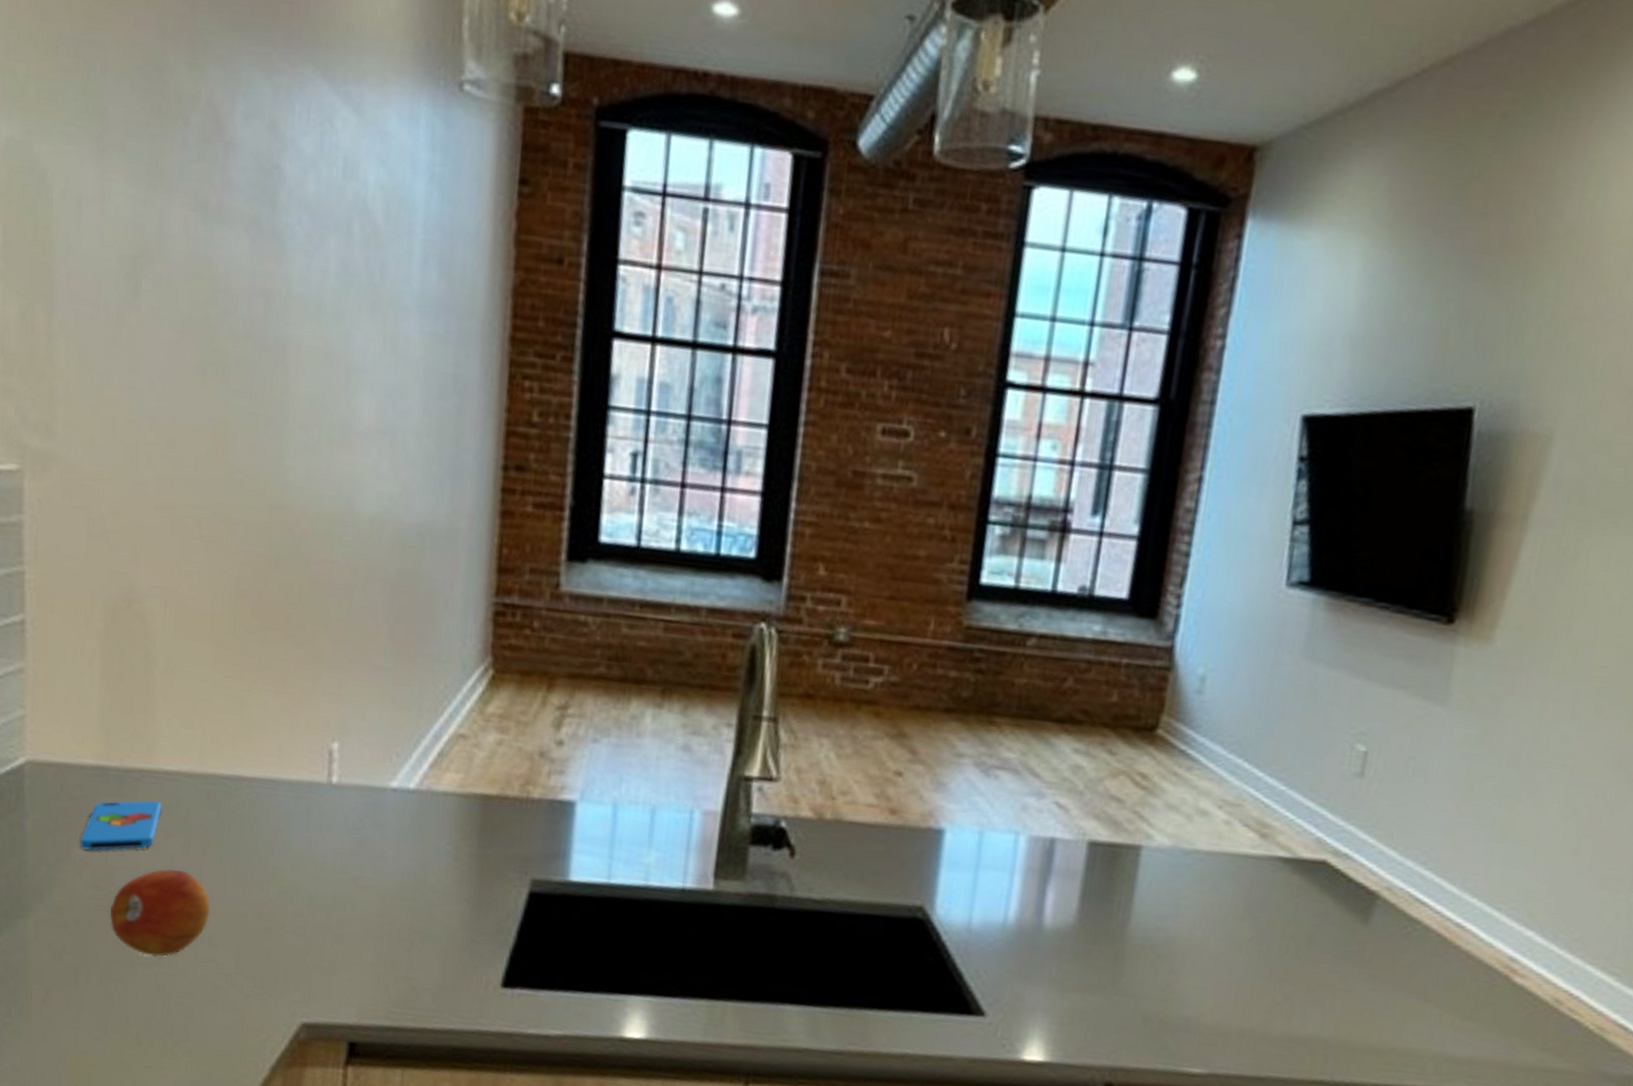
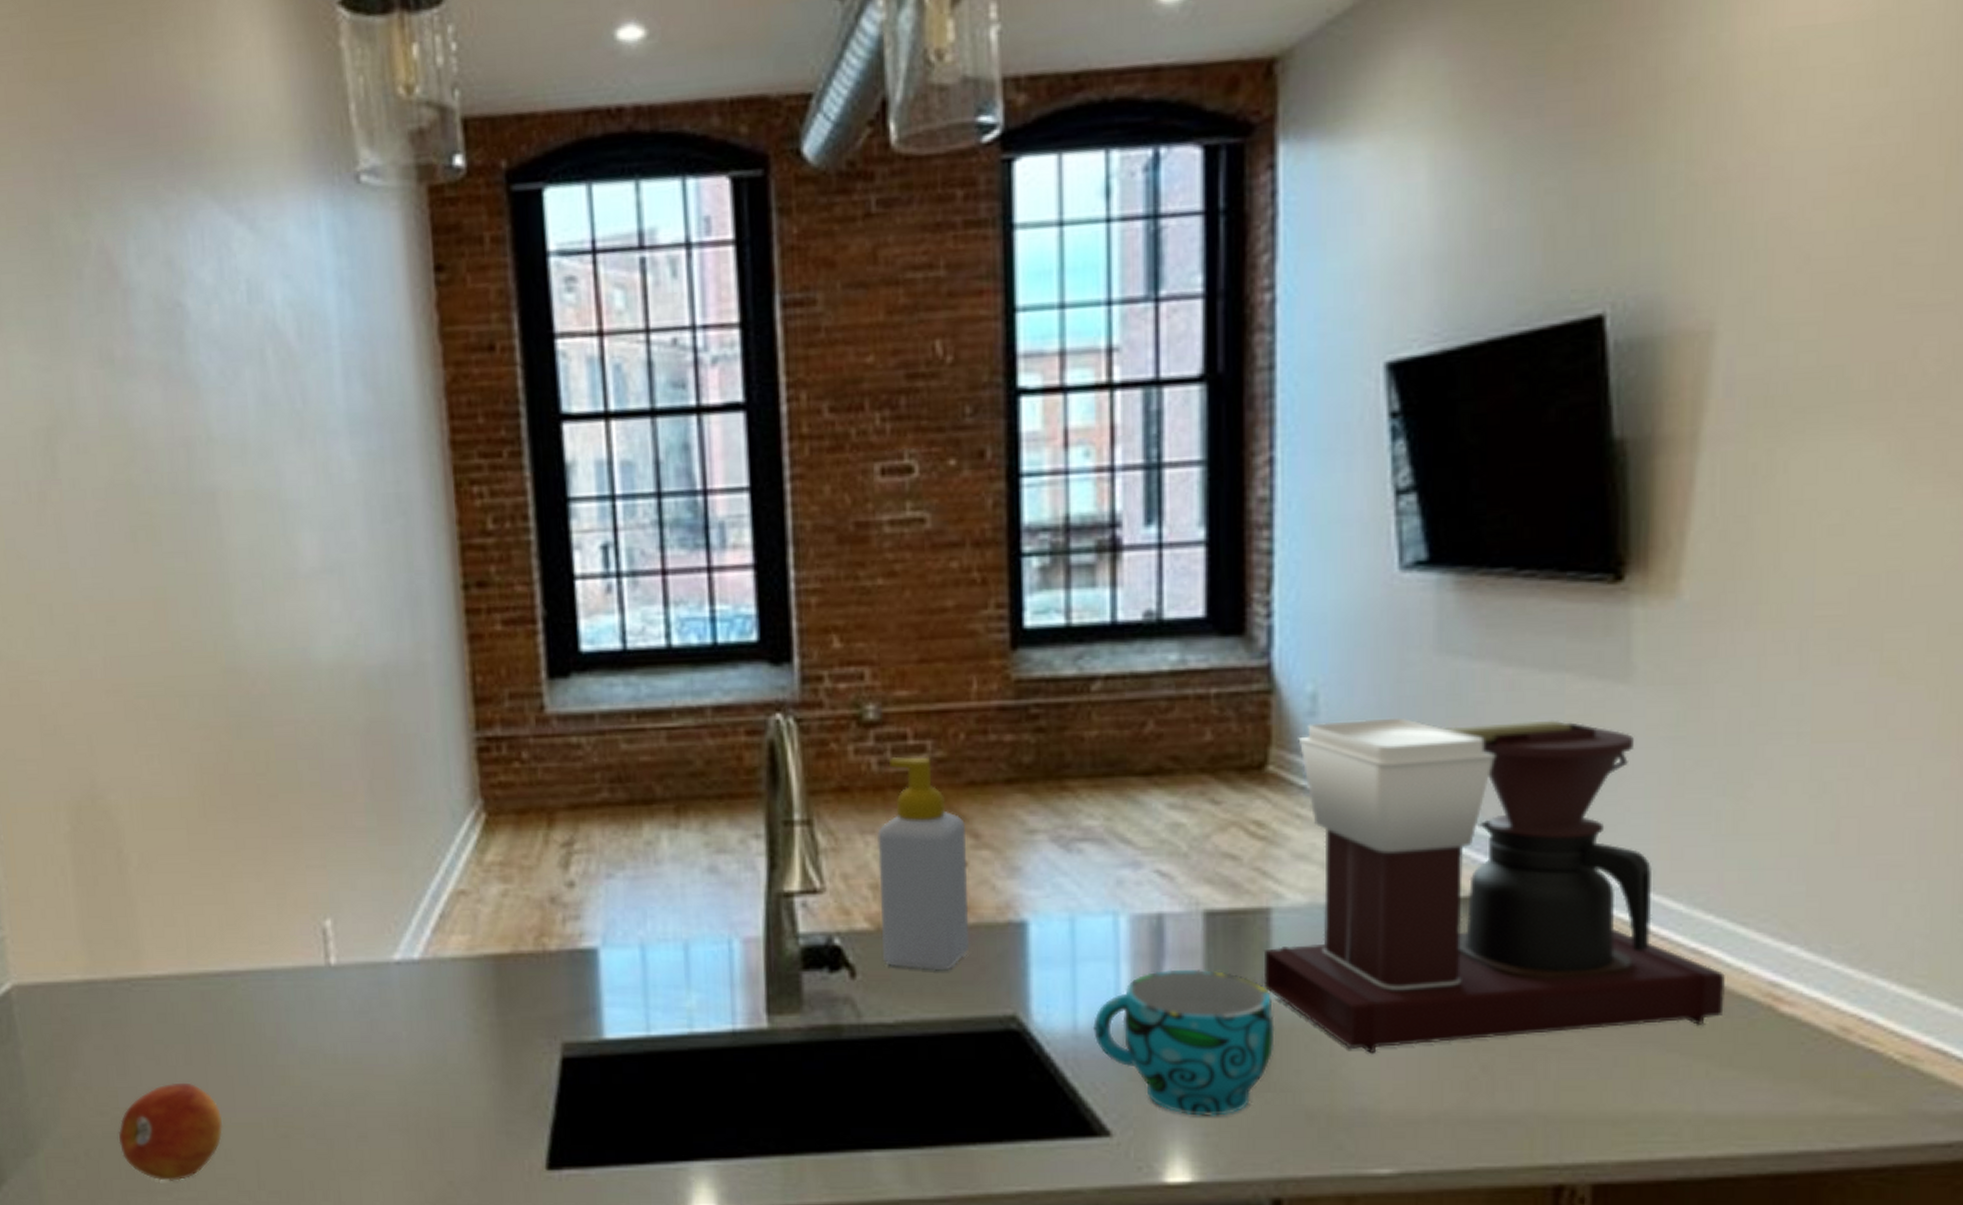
smartphone: present [80,800,162,851] -> none [78,1010,158,1074]
soap bottle: none [820,676,907,861] -> present [877,756,970,971]
cup: none [983,885,1131,1011] -> present [1093,968,1275,1116]
coffee maker: none [1126,700,1478,984] -> present [1263,717,1726,1054]

